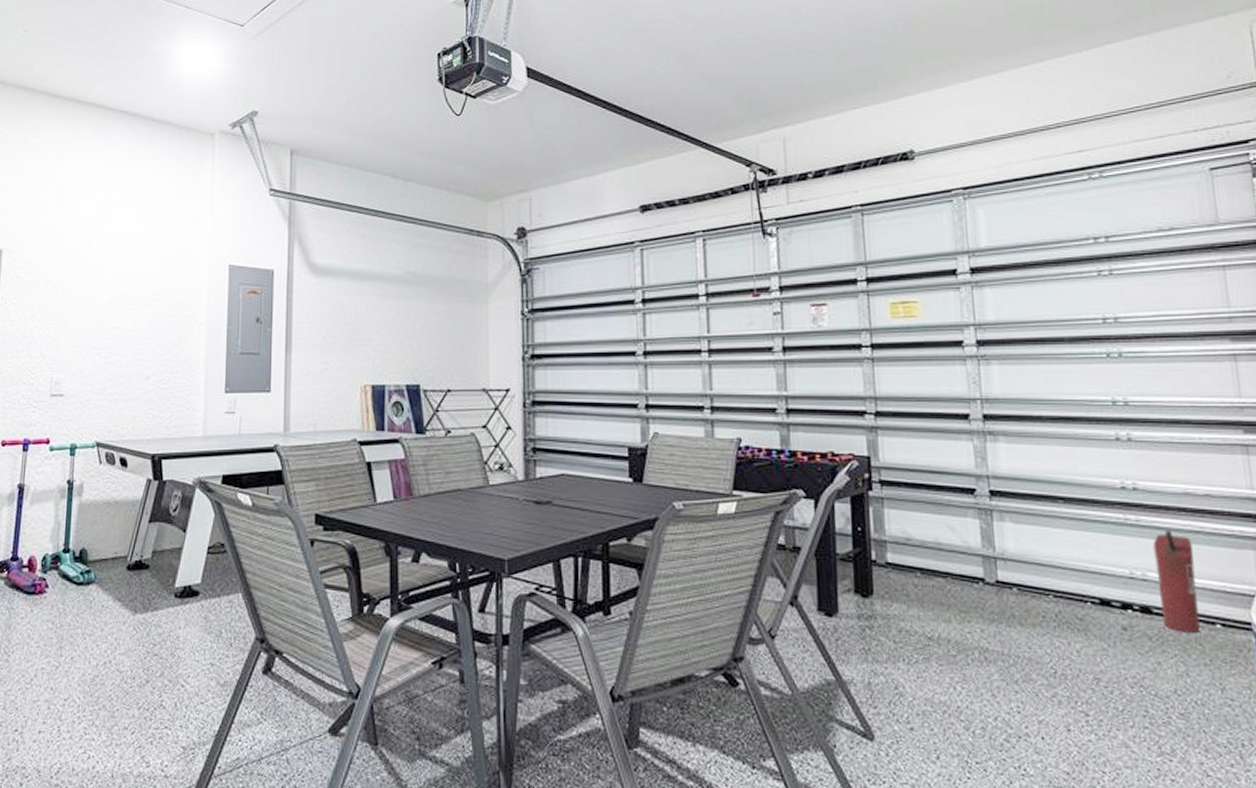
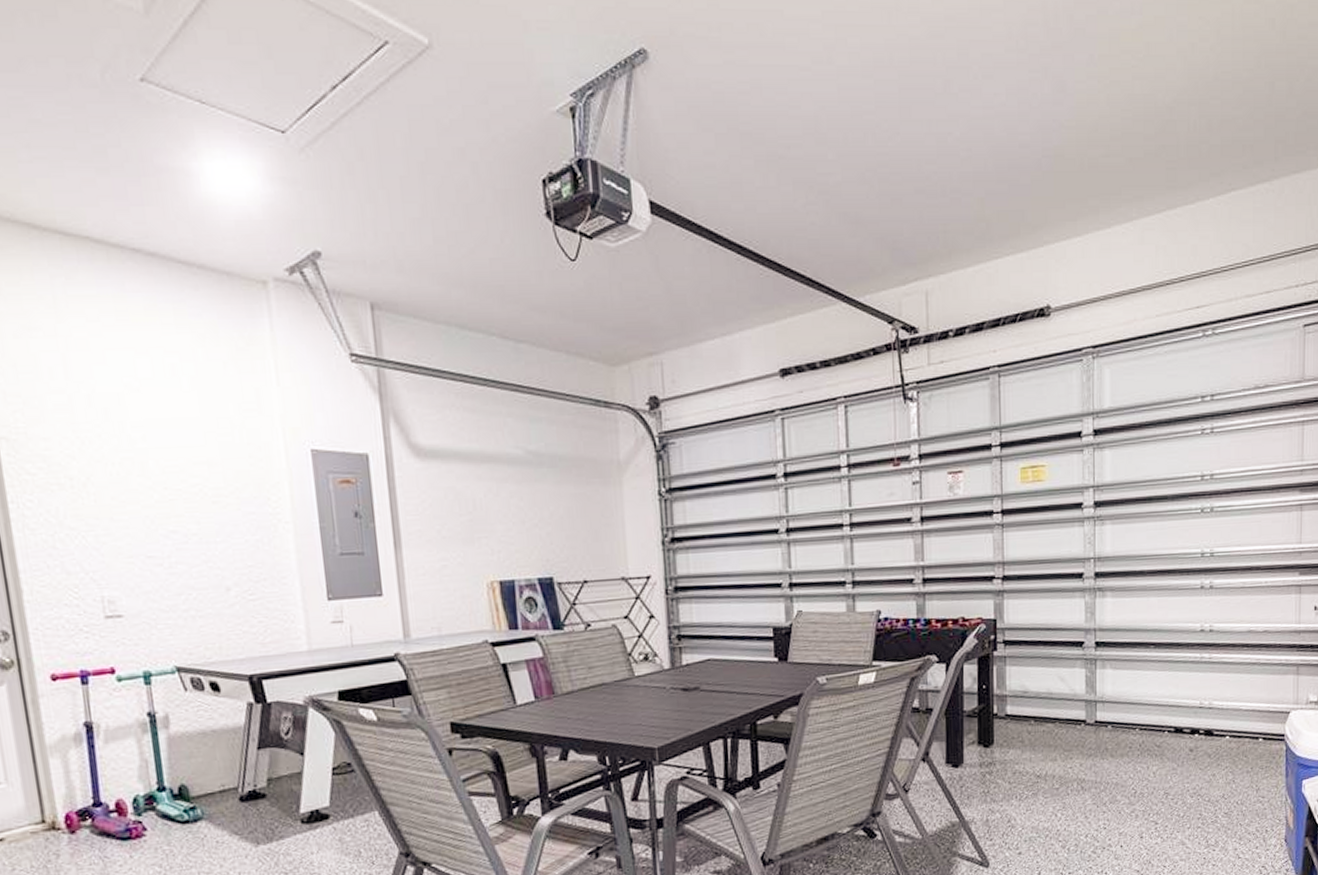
fire extinguisher: present [1153,530,1200,633] -> none [1220,664,1249,748]

